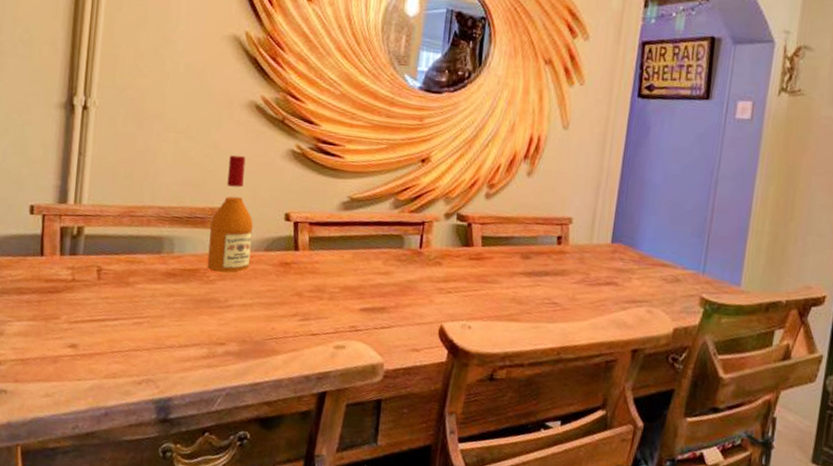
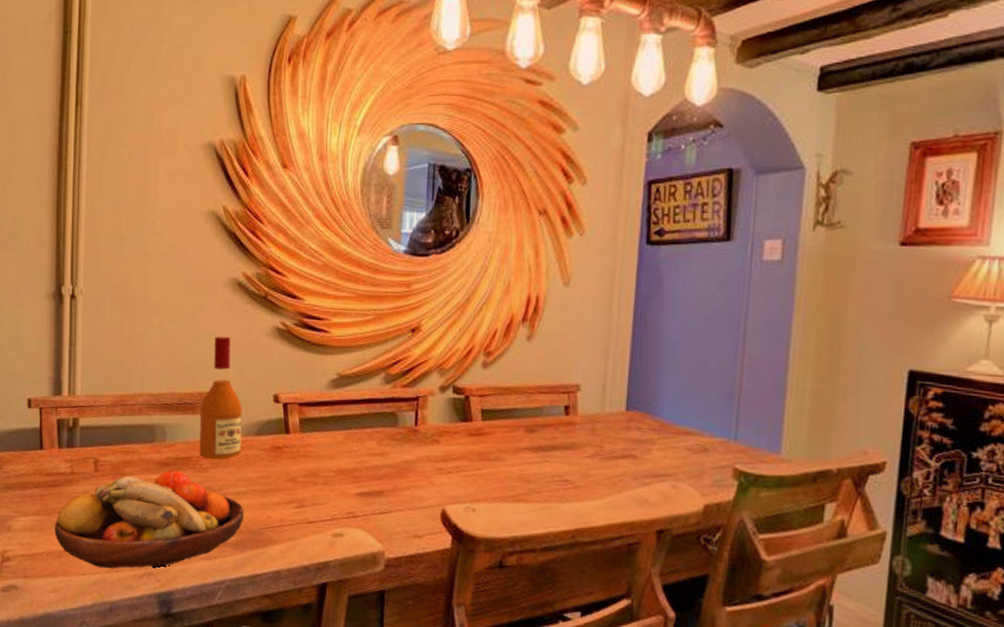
fruit bowl: none [51,281,249,375] -> present [55,470,244,569]

